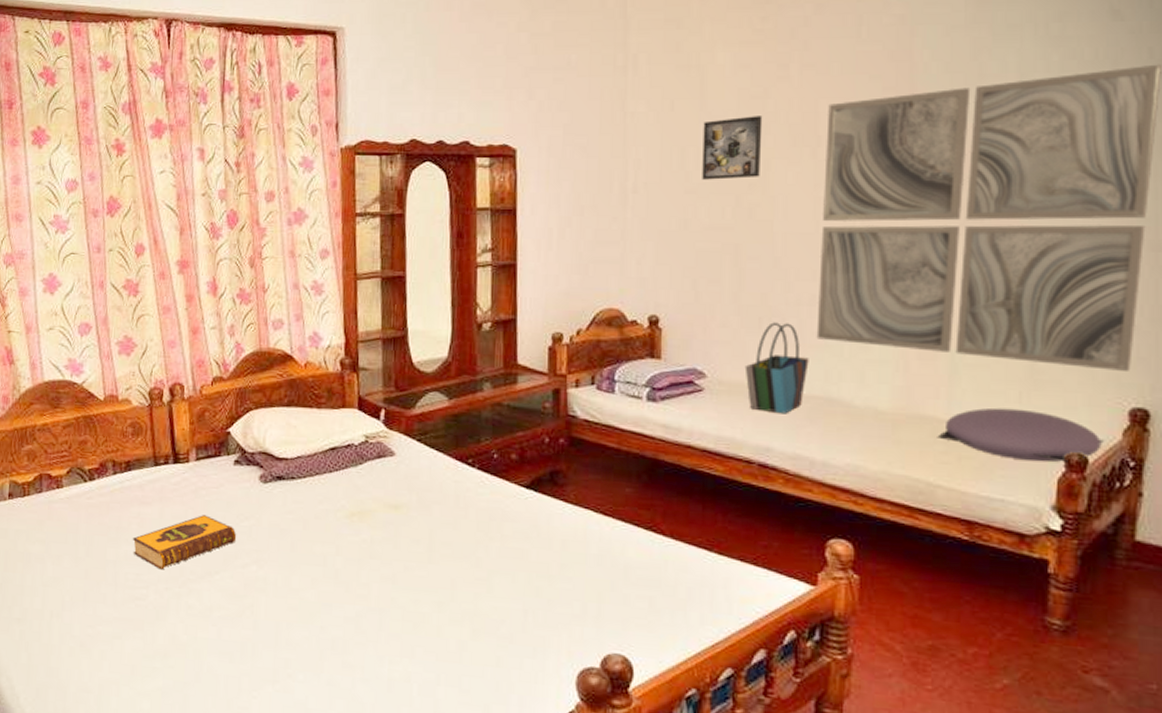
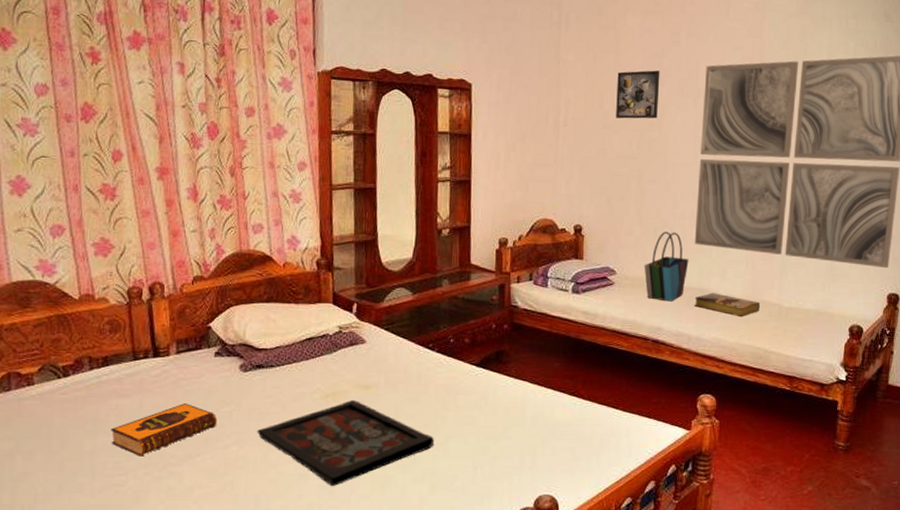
tray: none [277,520,475,621] -> present [257,399,434,487]
book: none [818,403,918,436] -> present [694,293,760,316]
cushion: present [937,407,1103,462] -> none [772,294,872,333]

